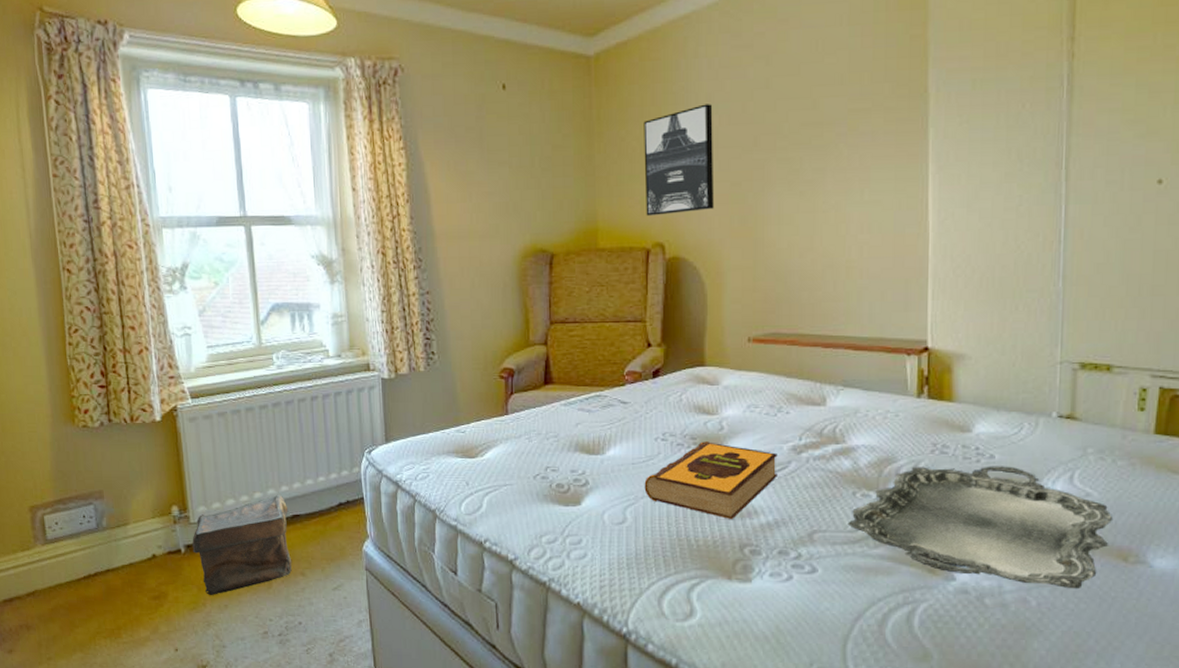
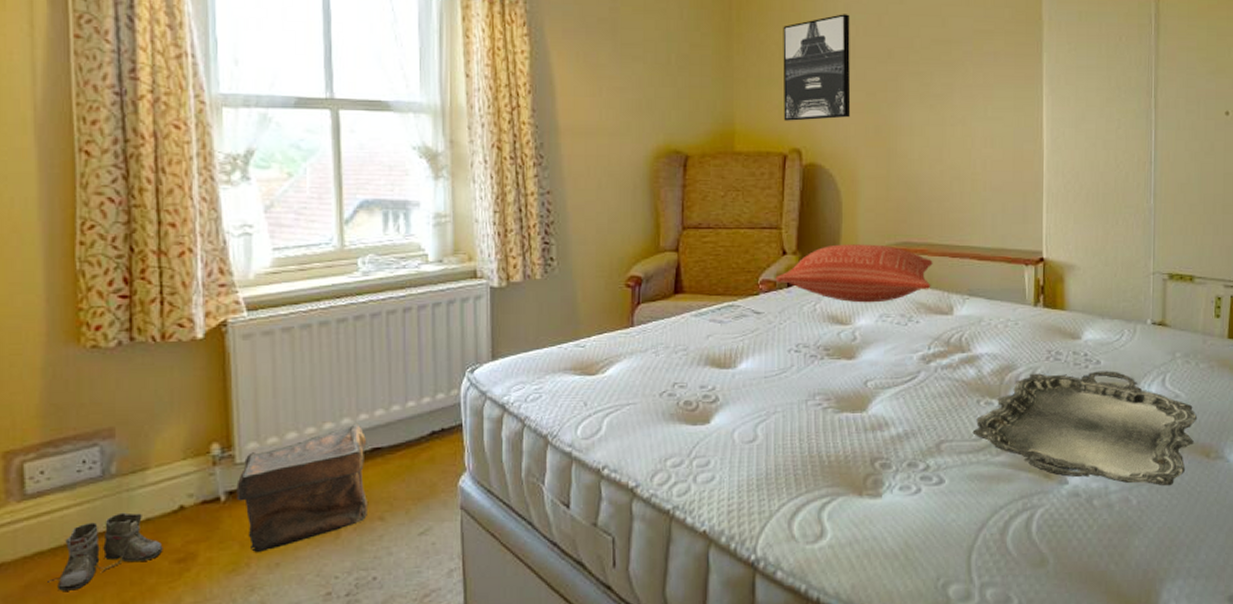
boots: none [66,557,143,615] -> present [47,512,163,591]
pillow: none [640,335,804,394] -> present [775,244,933,303]
hardback book: present [644,441,777,520] -> none [776,352,908,433]

